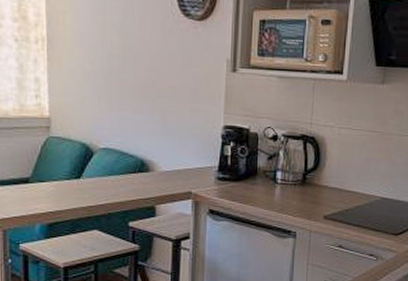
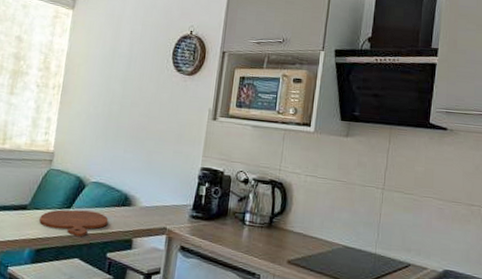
cutting board: none [46,179,126,207] -> present [39,209,109,237]

